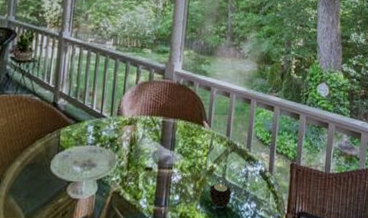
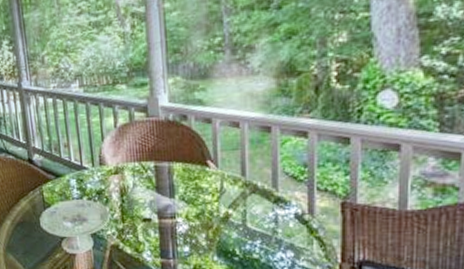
candle: present [209,183,233,209] -> none [226,231,259,260]

